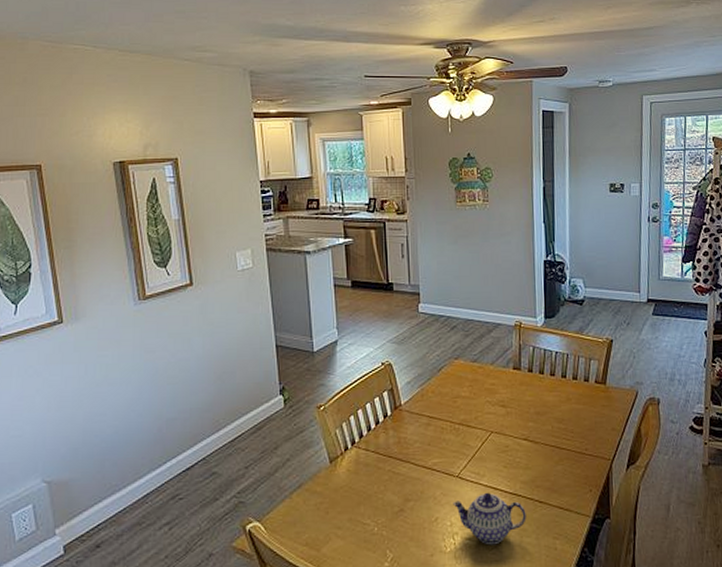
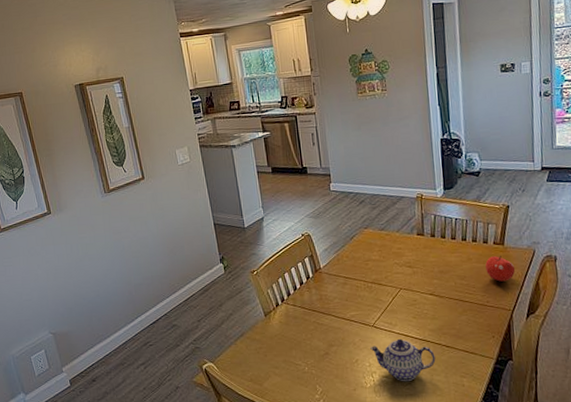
fruit: none [586,397,617,426] -> present [485,256,516,282]

